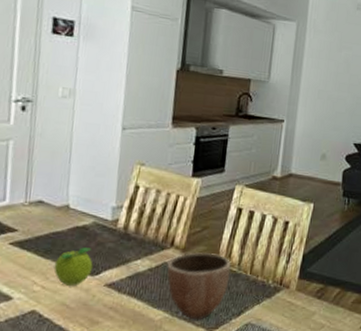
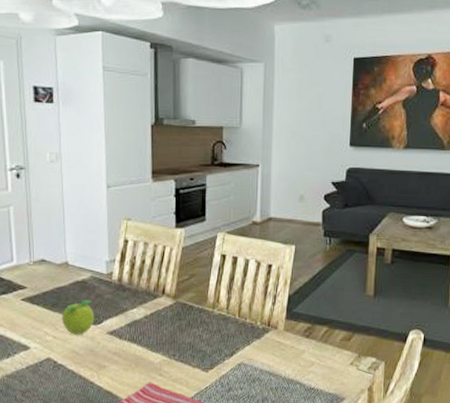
decorative bowl: present [167,251,231,320] -> none [161,298,220,362]

